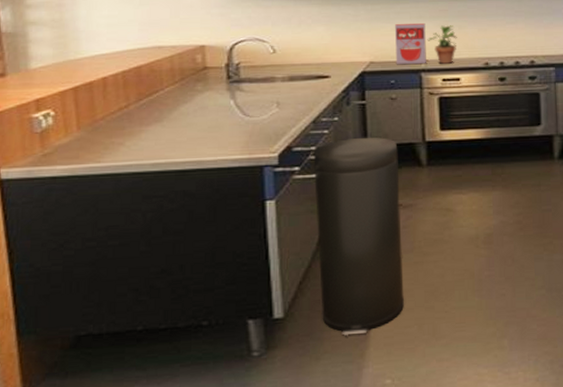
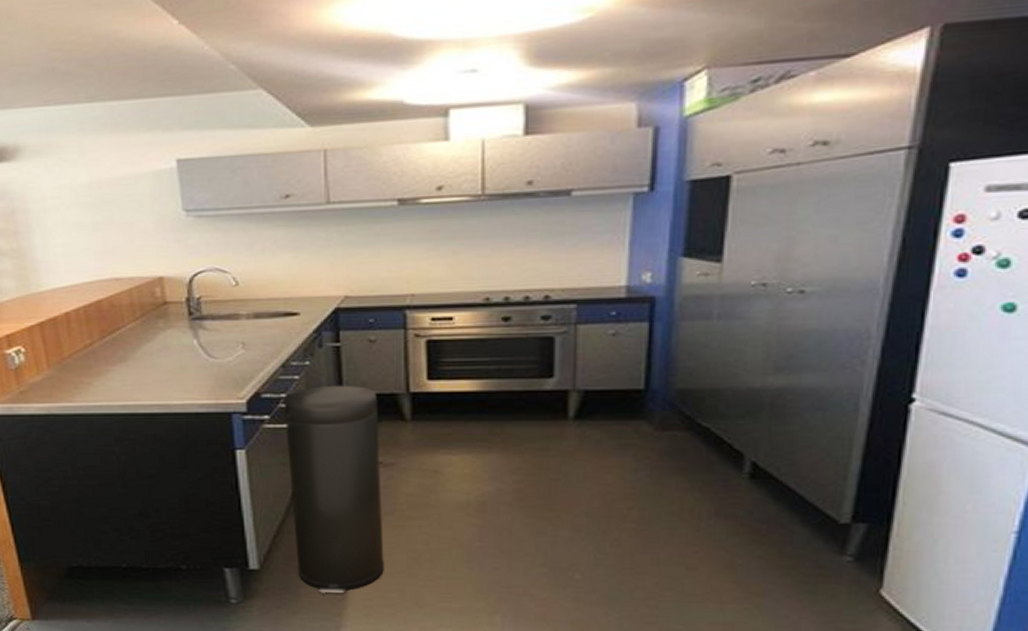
cereal box: present [395,23,426,65] -> none [374,248,412,300]
potted plant: present [427,25,457,65] -> none [413,250,451,300]

